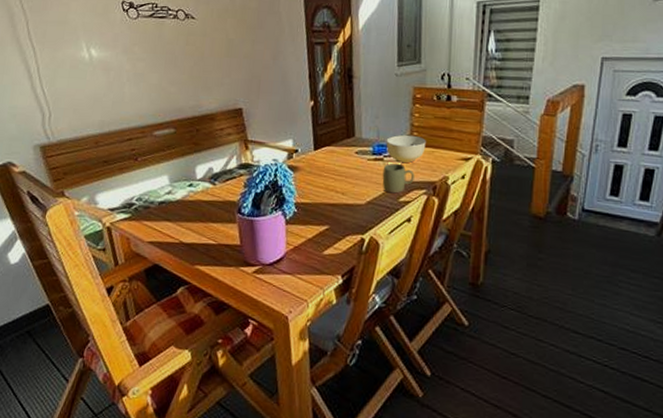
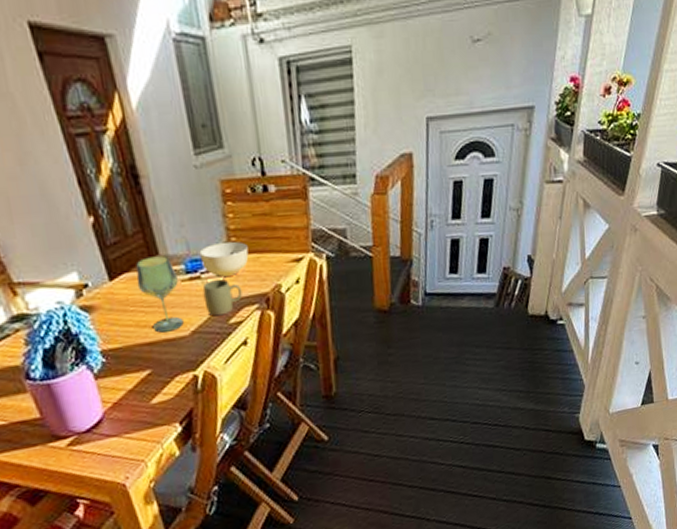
wine glass: none [333,137,366,198] -> present [136,255,184,333]

